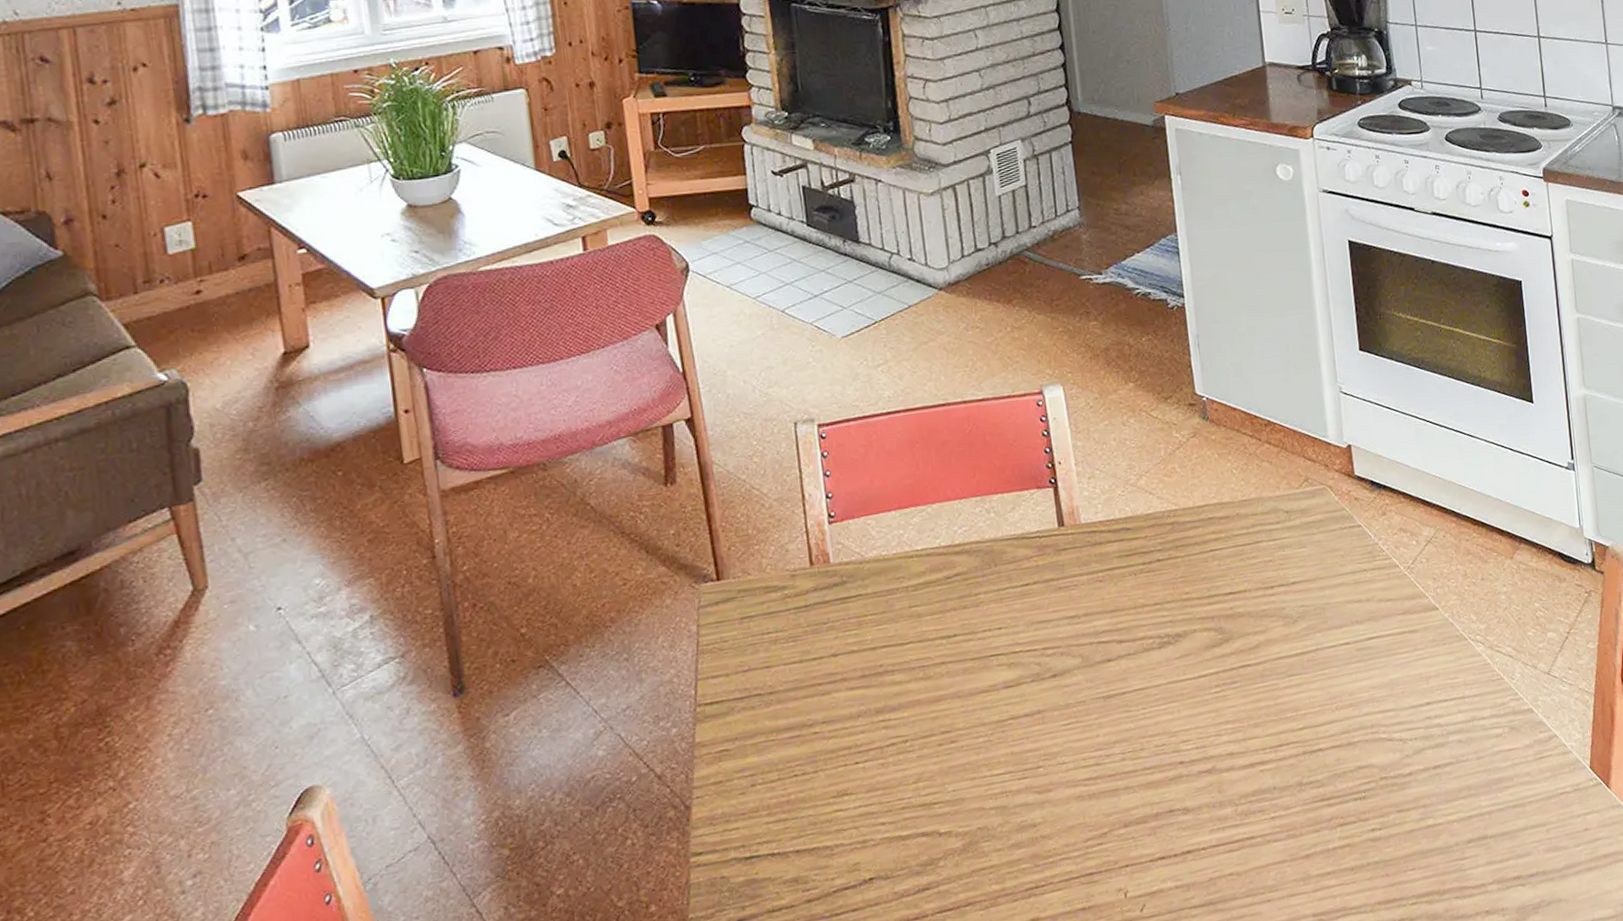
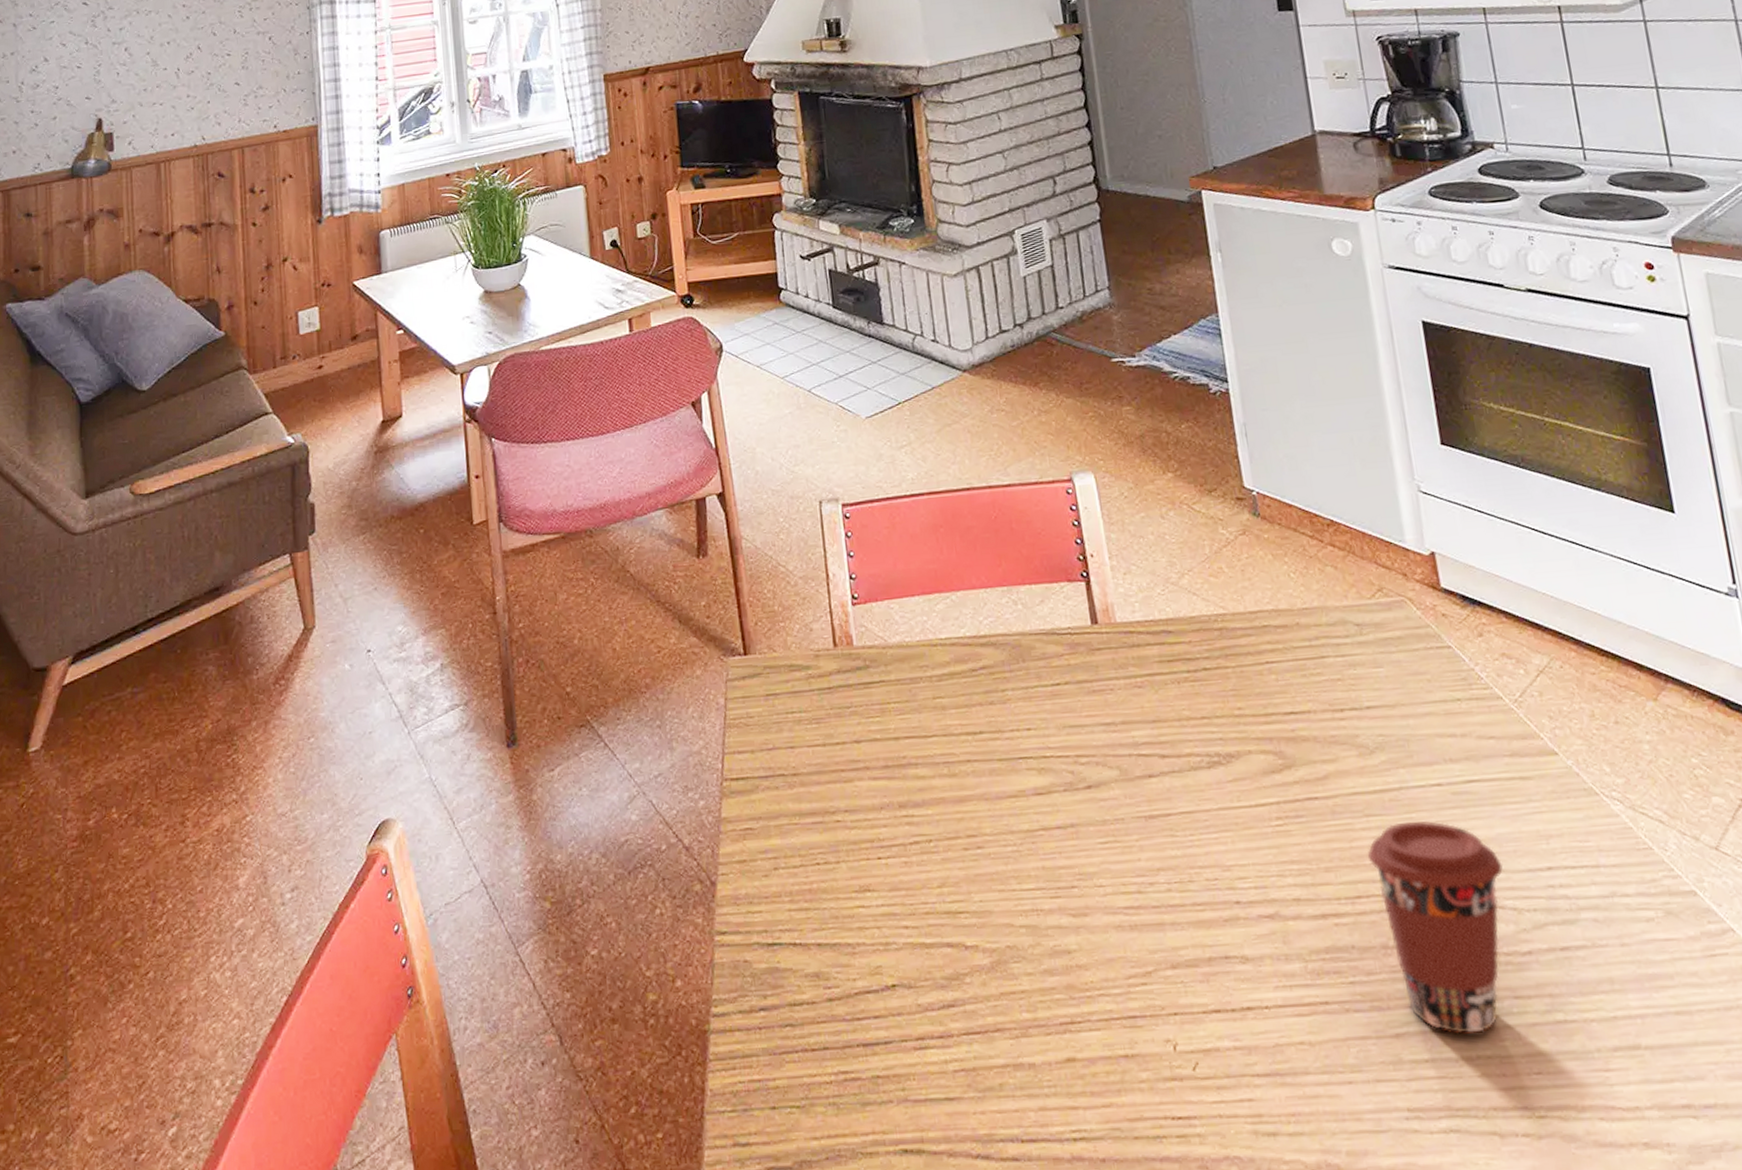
coffee cup: none [1288,674,1394,848] -> present [1367,821,1504,1034]

